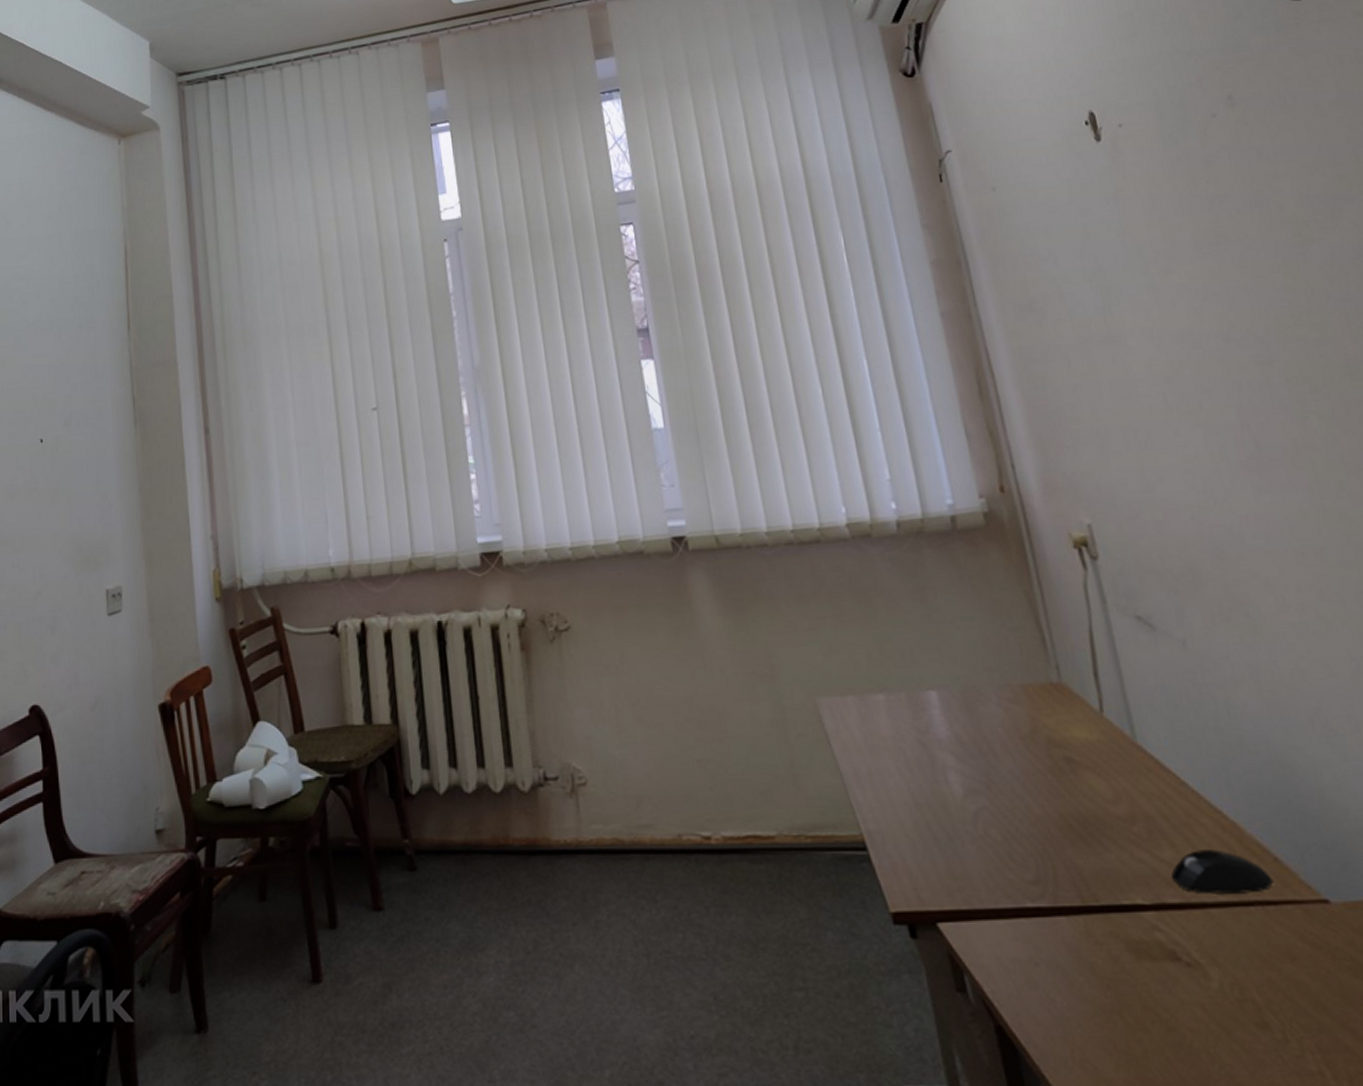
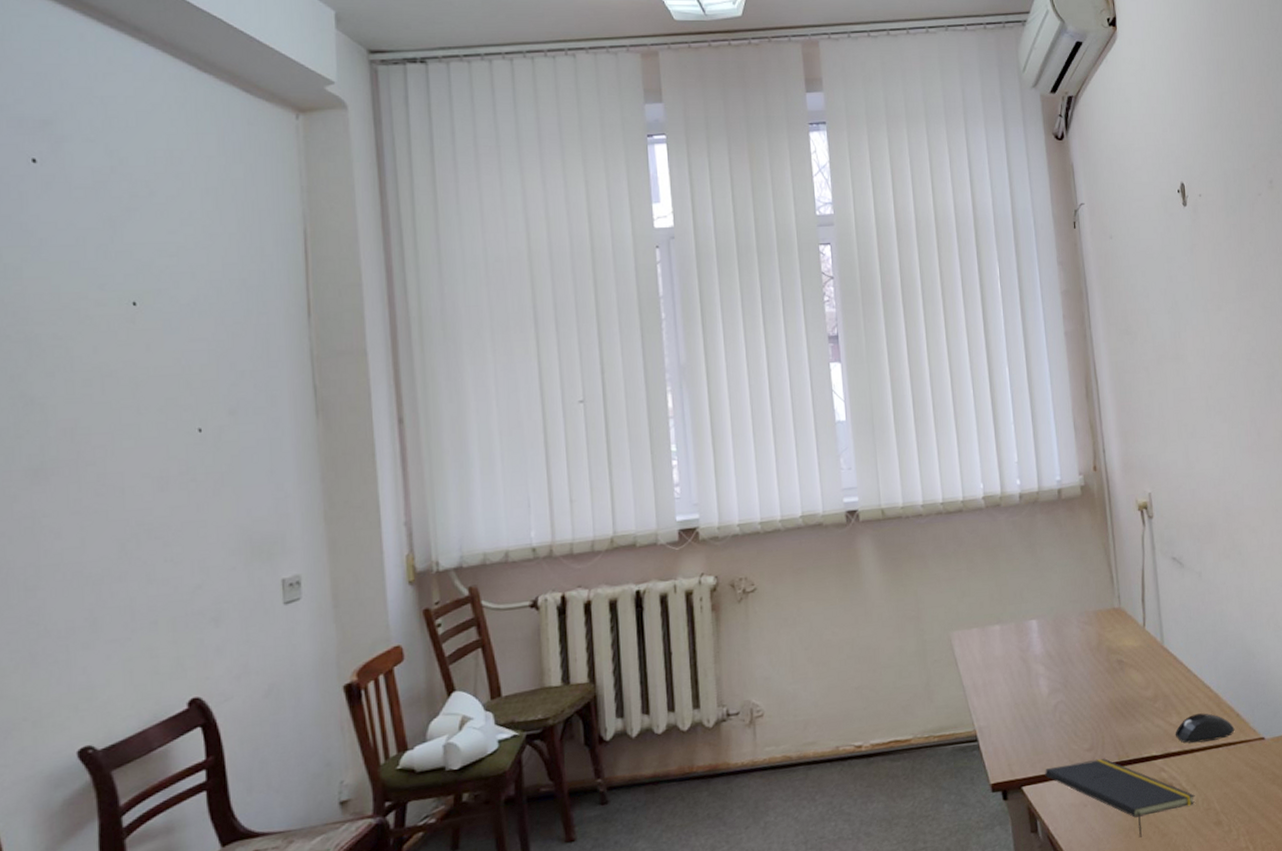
notepad: none [969,897,1218,1026] -> present [1045,758,1195,837]

